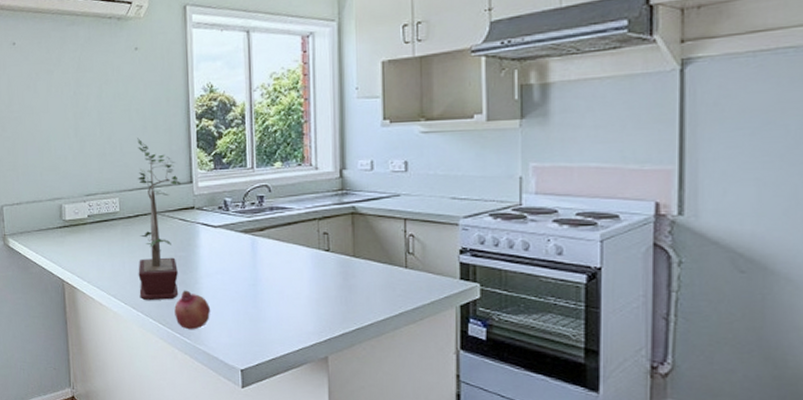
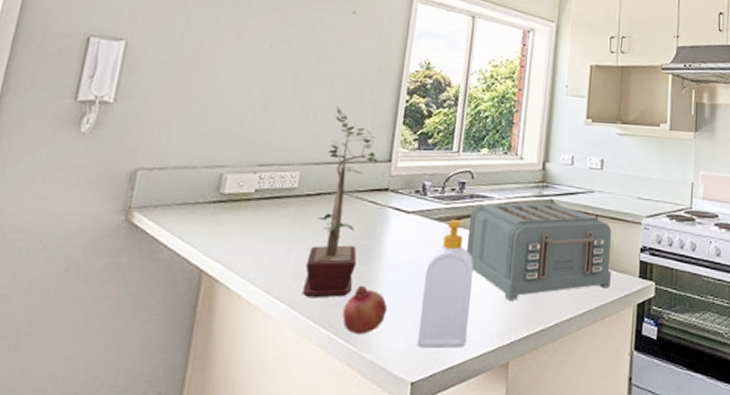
soap bottle: none [238,230,285,343] -> present [417,218,474,348]
toaster: none [272,210,427,302] -> present [466,203,611,300]

